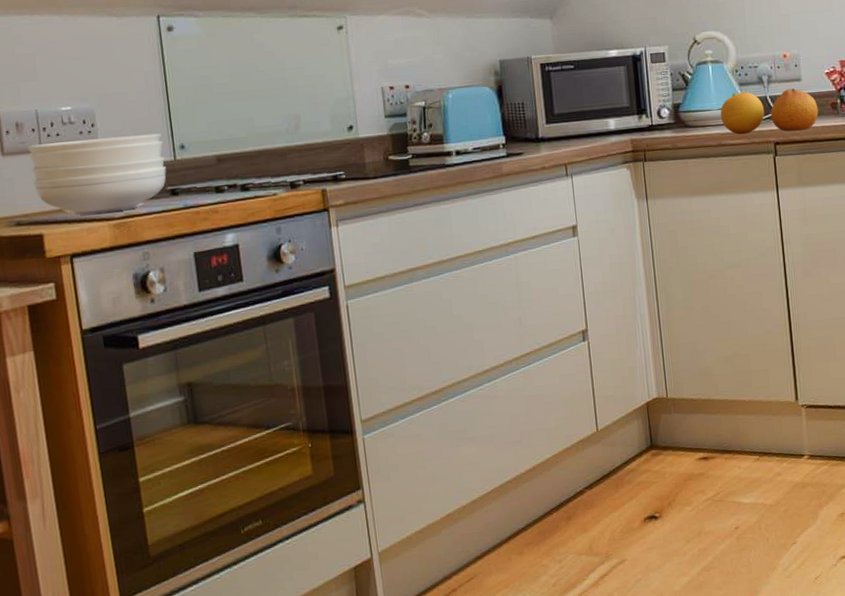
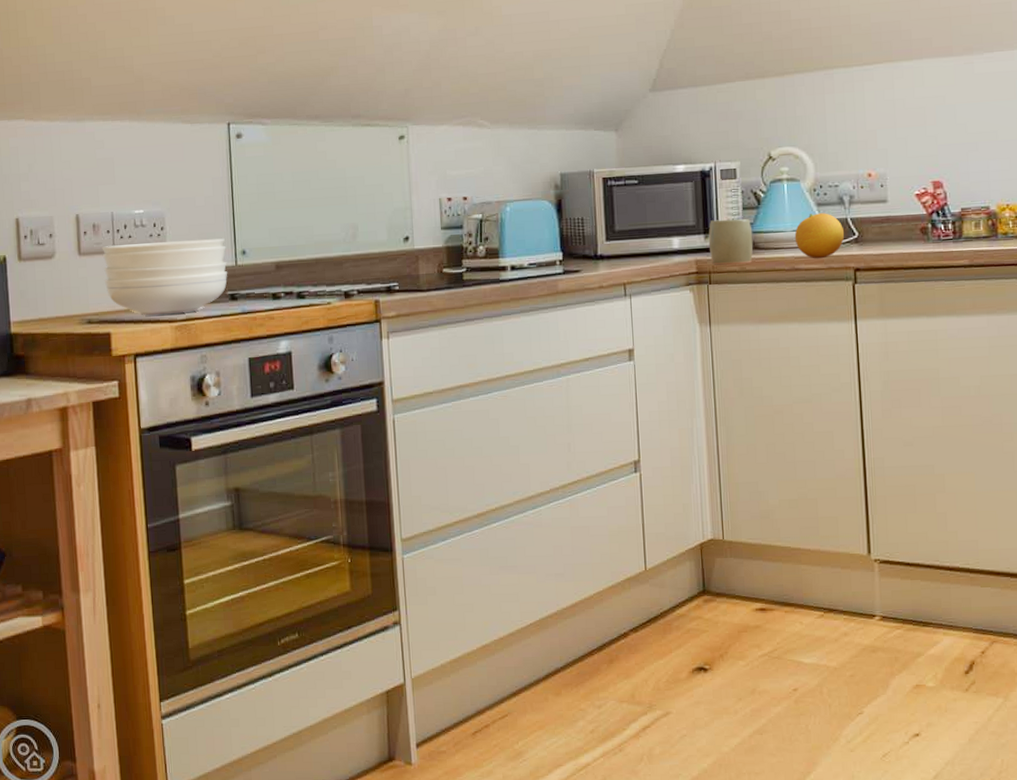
mug: none [641,99,684,144] -> present [708,219,754,266]
fruit: present [770,88,819,132] -> none [851,210,906,258]

